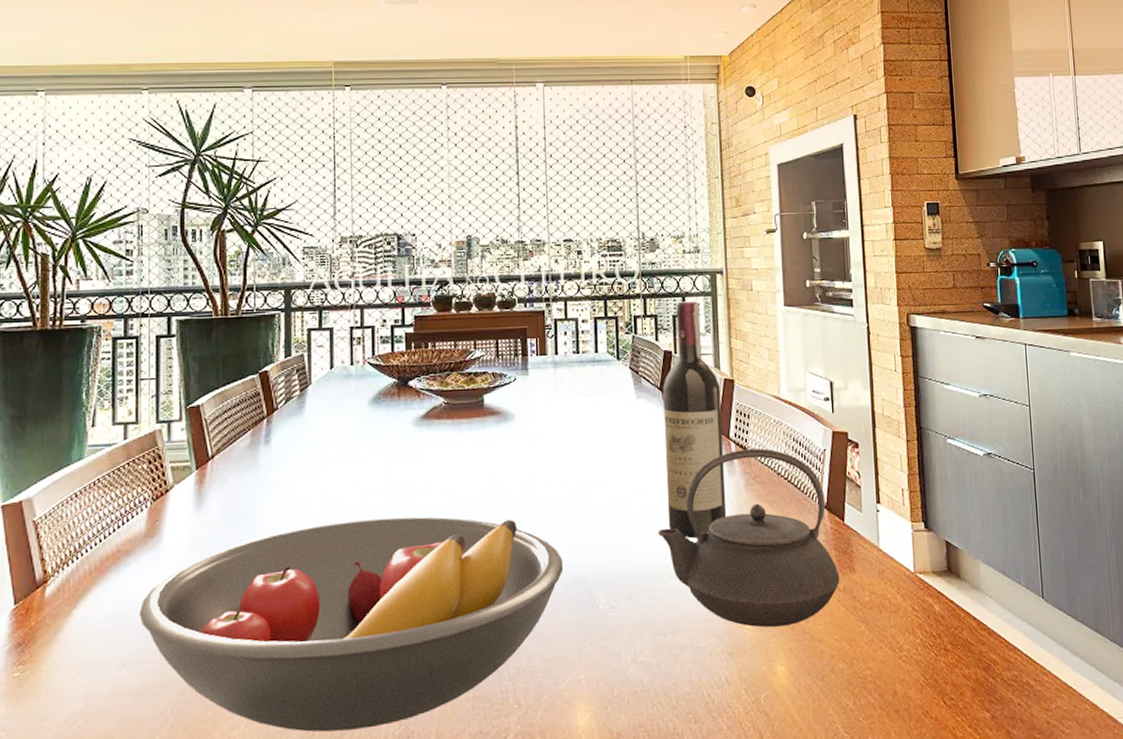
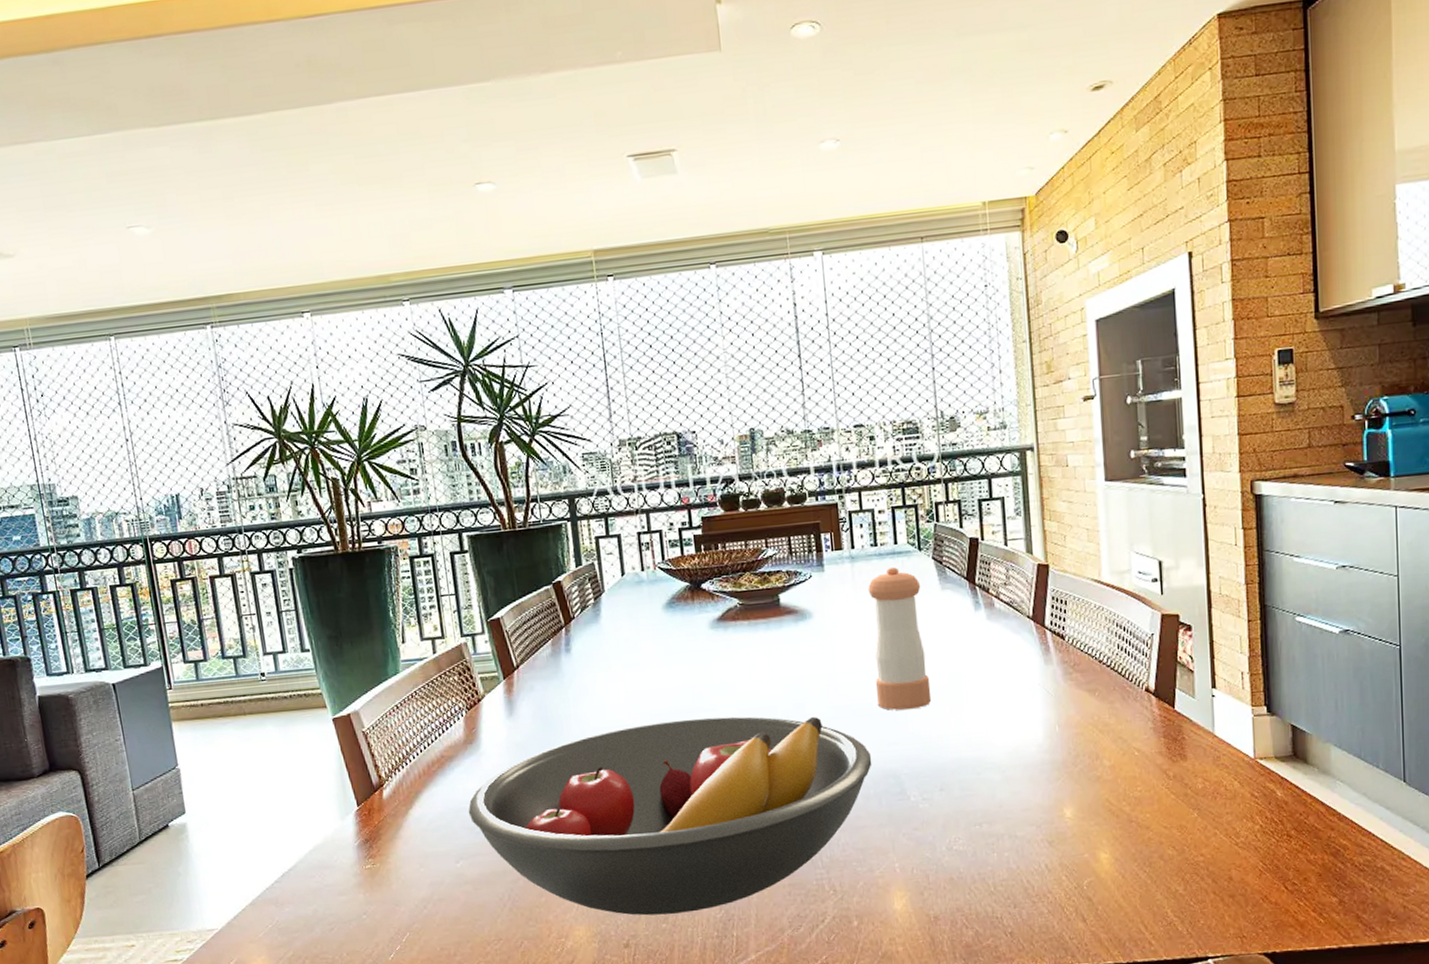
pepper shaker: none [569,375,623,516] -> present [868,567,932,710]
teapot: present [658,448,840,628] -> none [969,635,1169,816]
wine bottle: present [662,301,727,539] -> none [969,482,1044,730]

